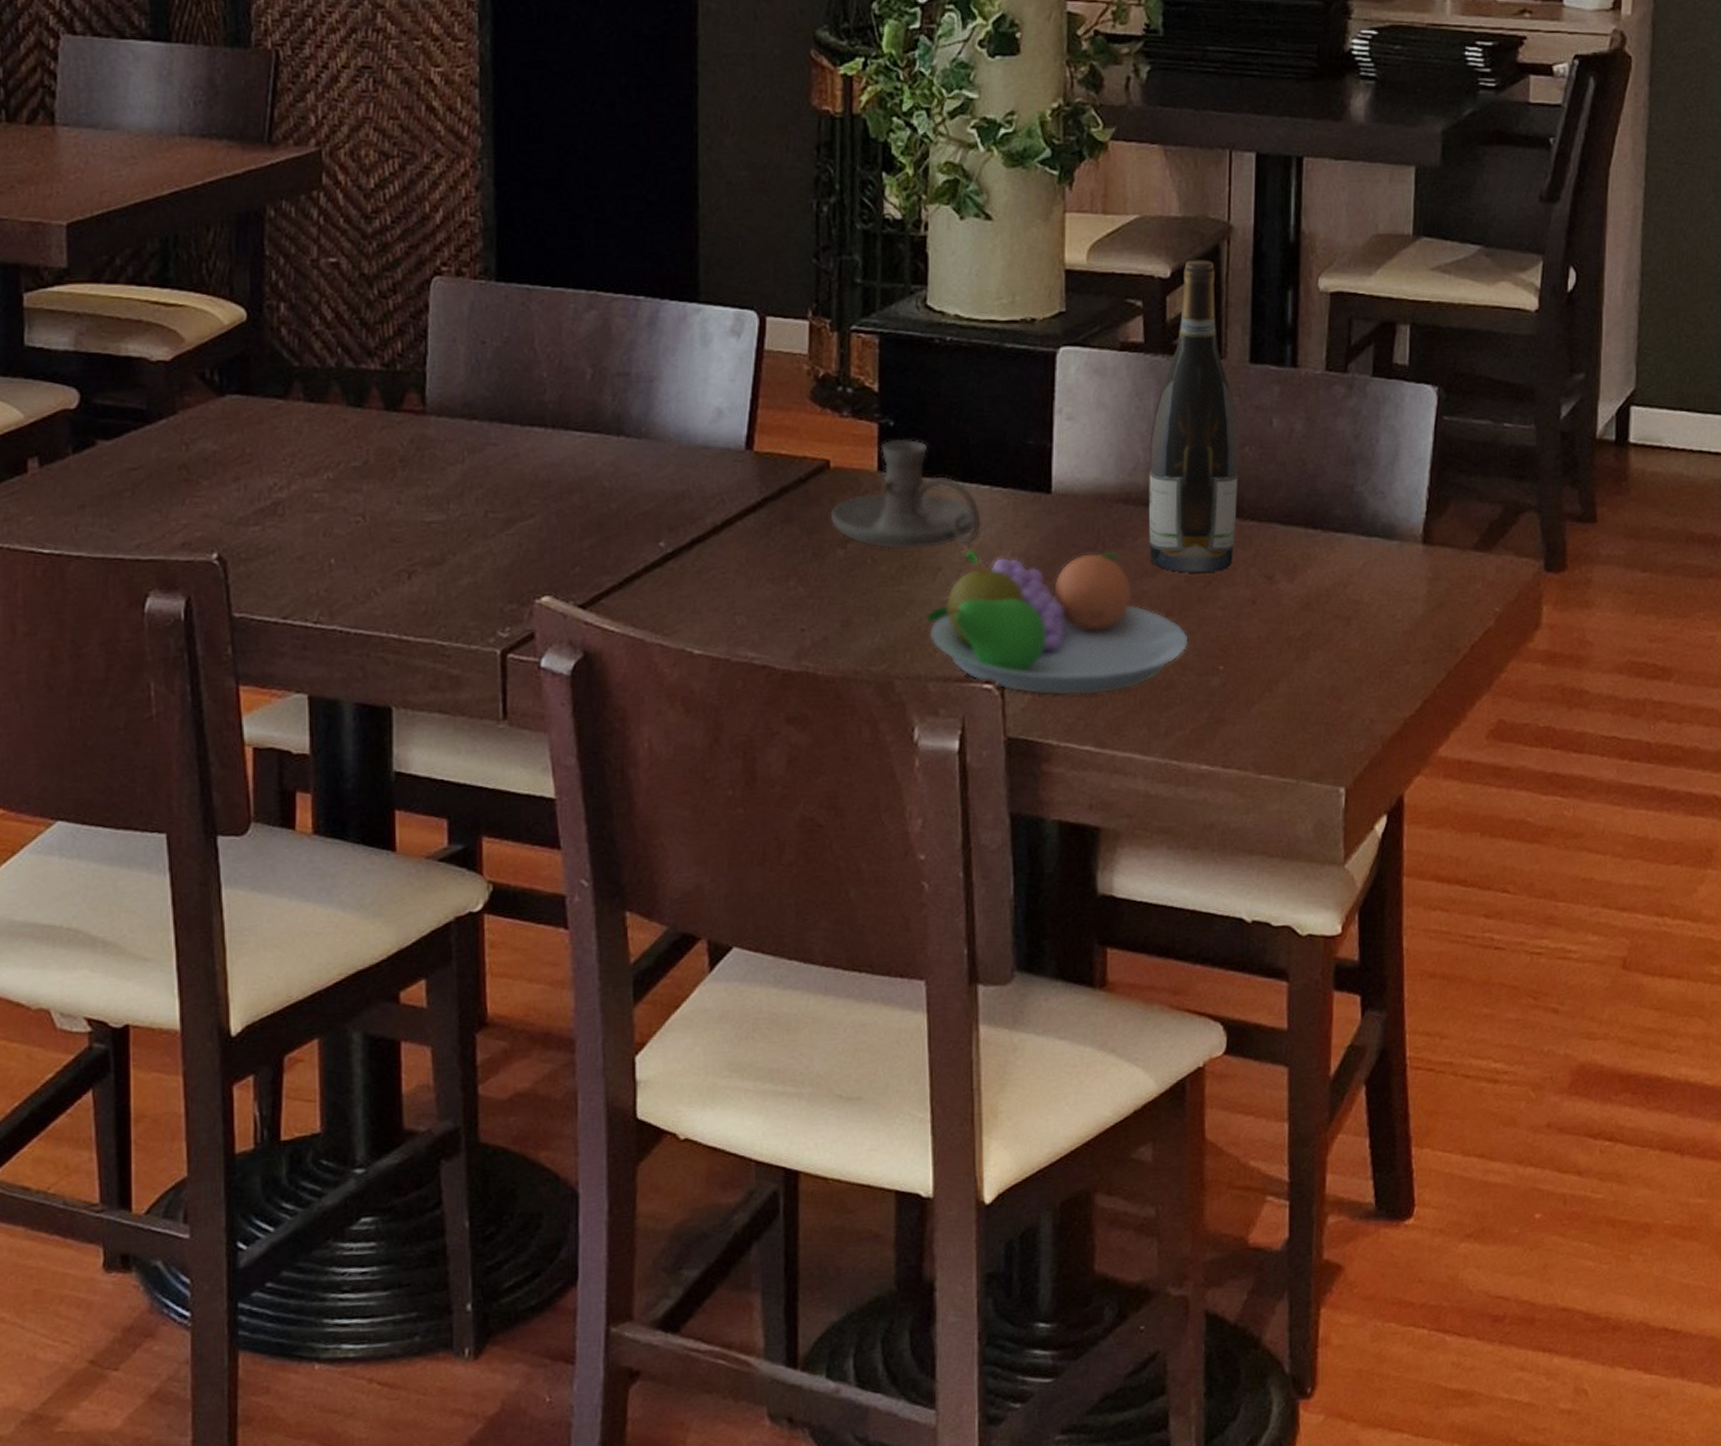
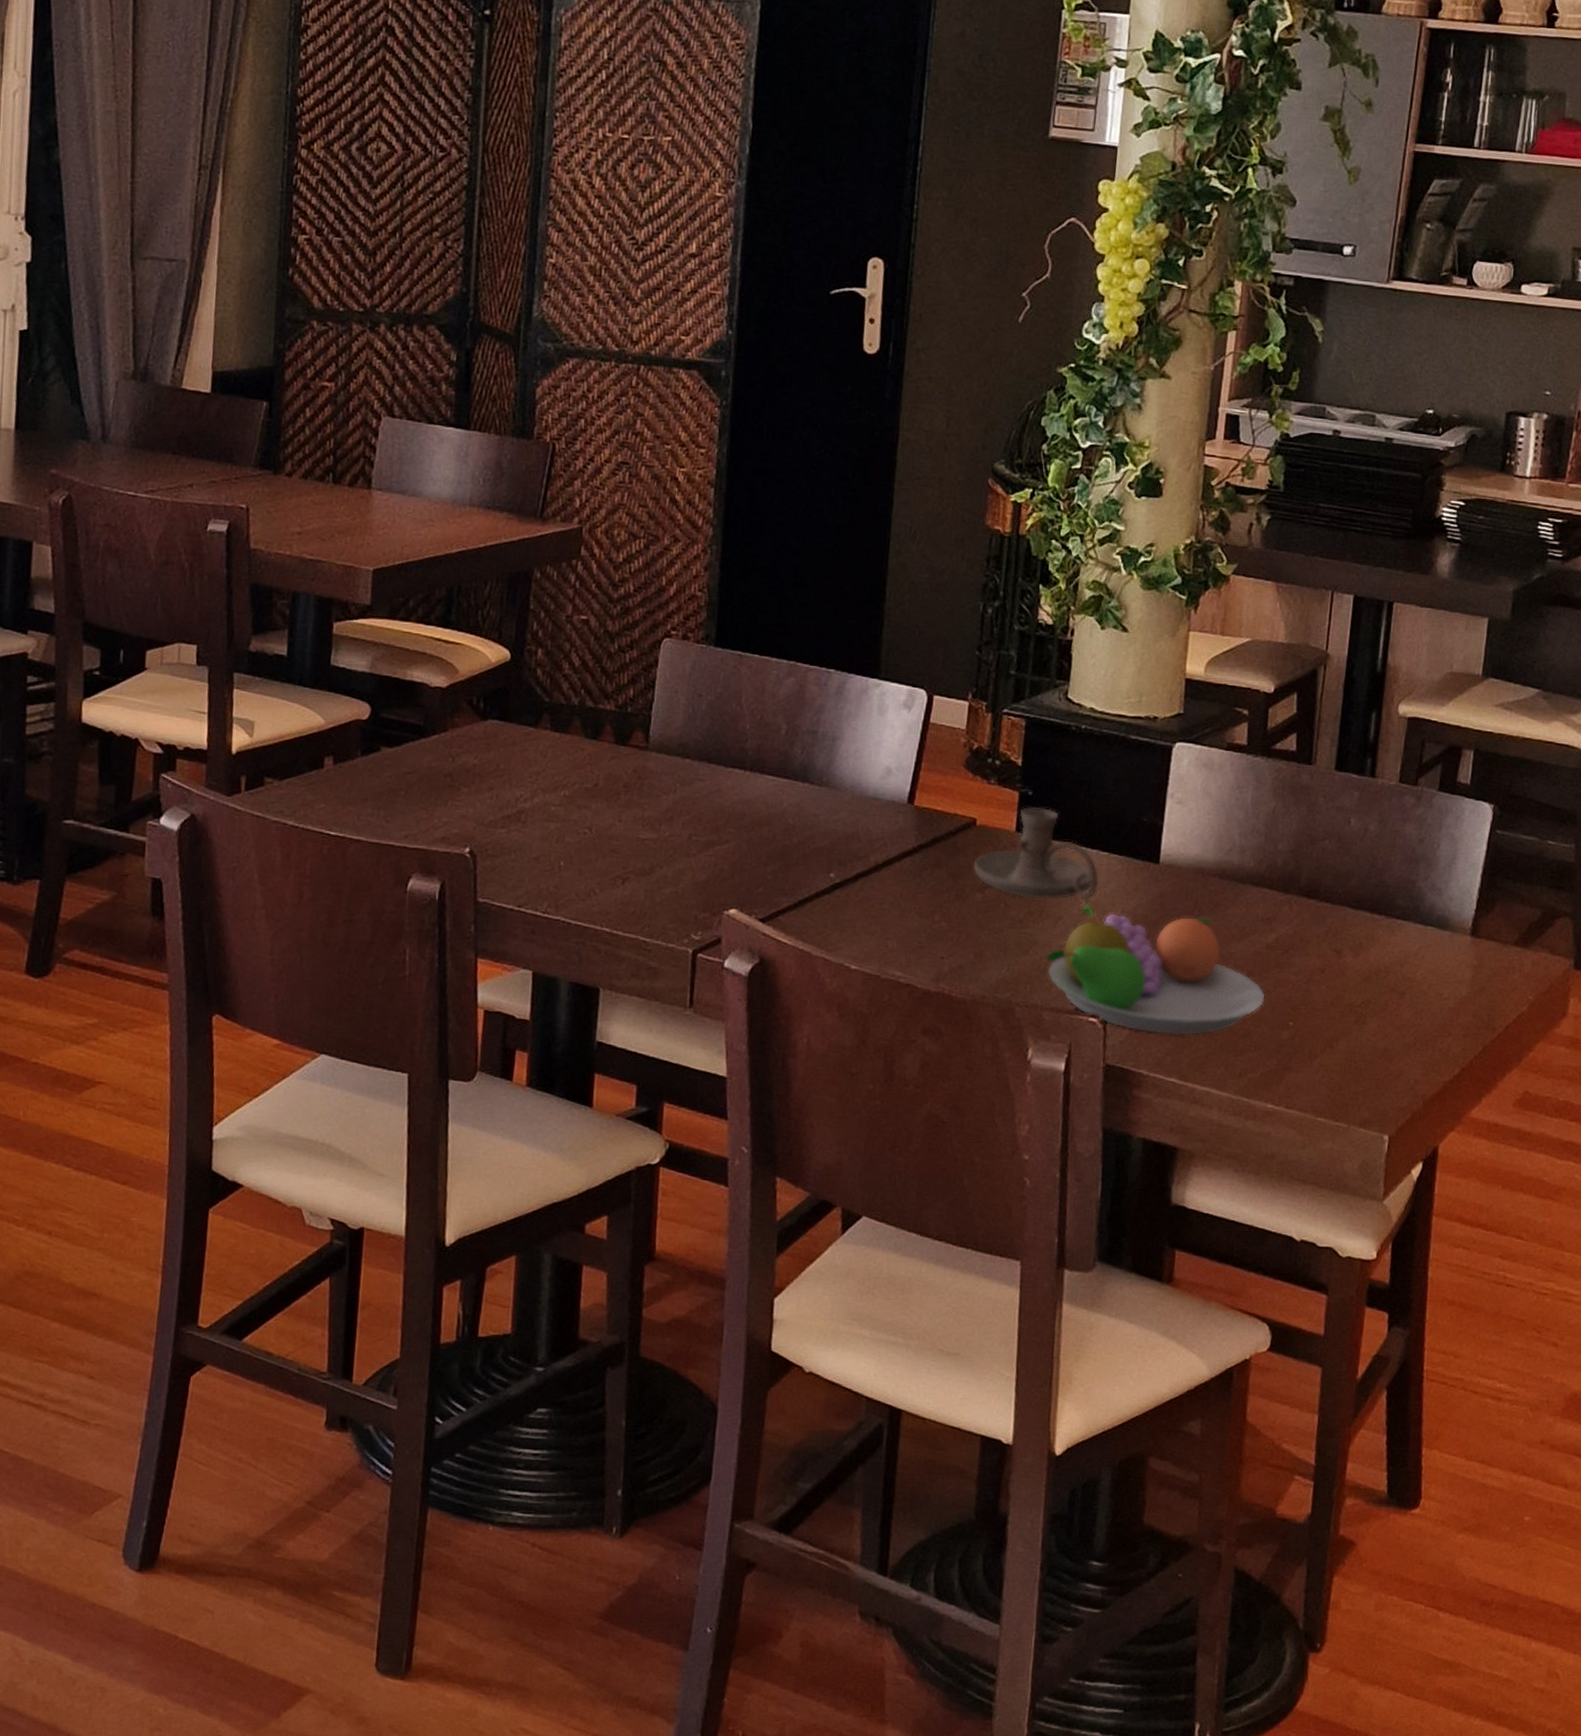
wine bottle: present [1148,259,1239,574] -> none [1238,679,1321,943]

